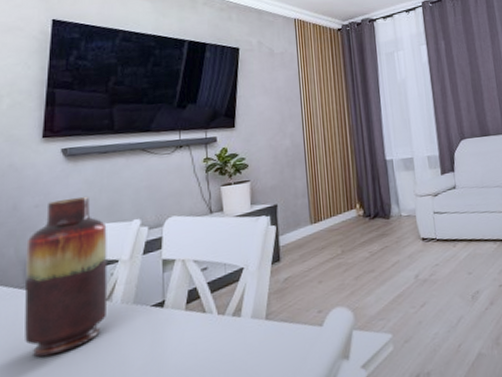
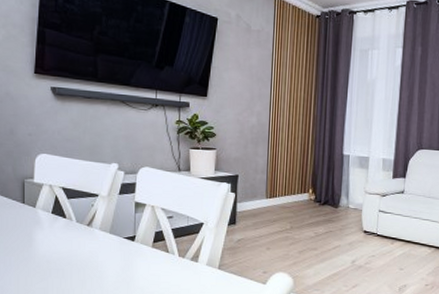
vase: present [25,196,108,358] -> none [22,133,89,259]

